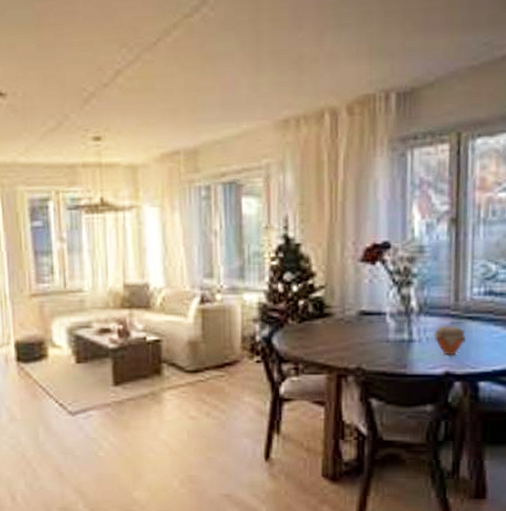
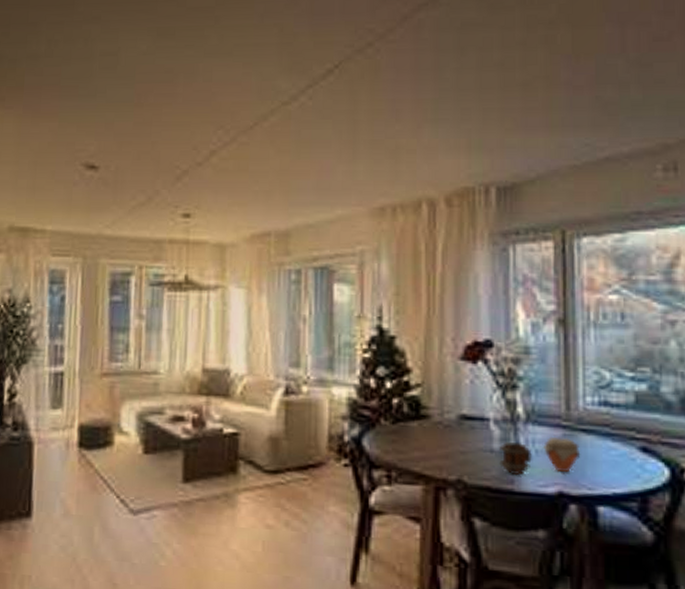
mug: none [394,332,423,361] -> present [499,442,532,476]

